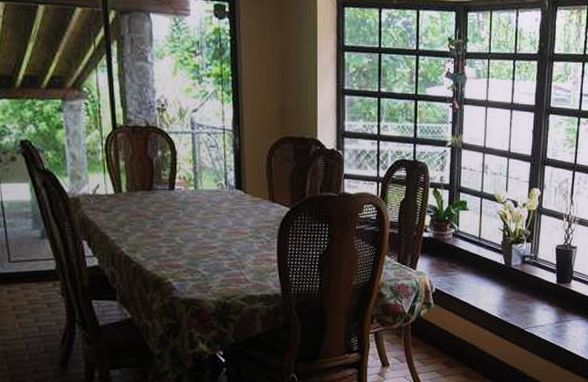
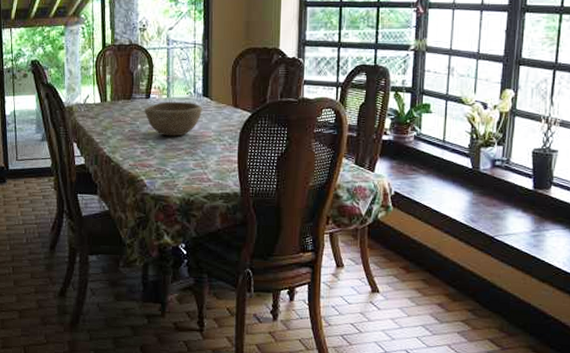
bowl: none [168,193,235,233] -> present [144,101,202,137]

